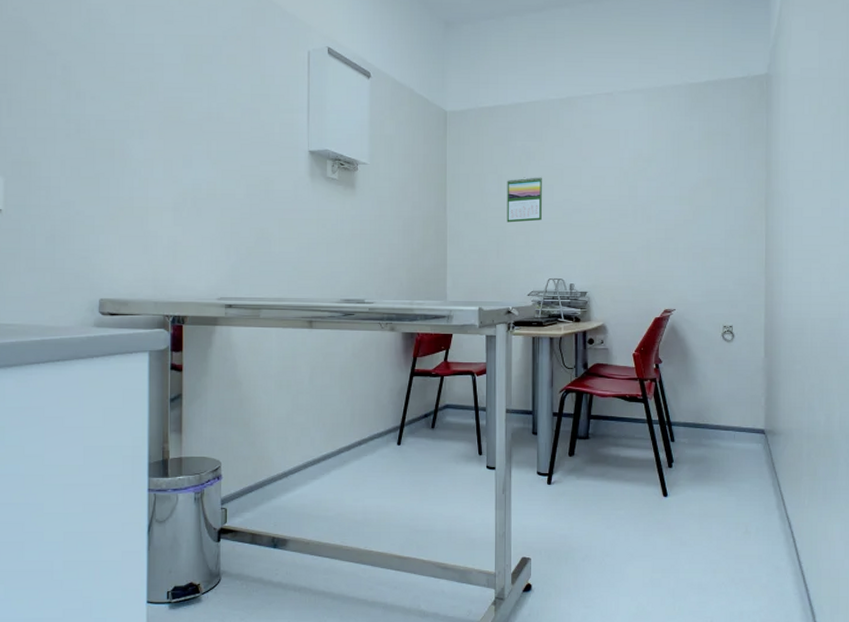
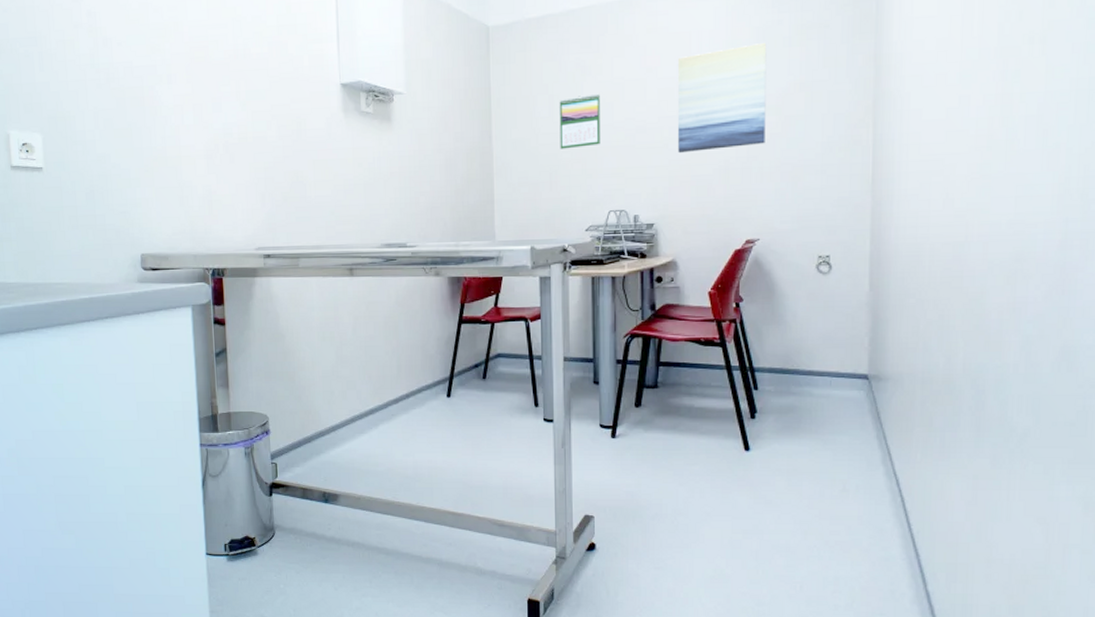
wall art: none [608,143,681,232] -> present [677,42,767,154]

